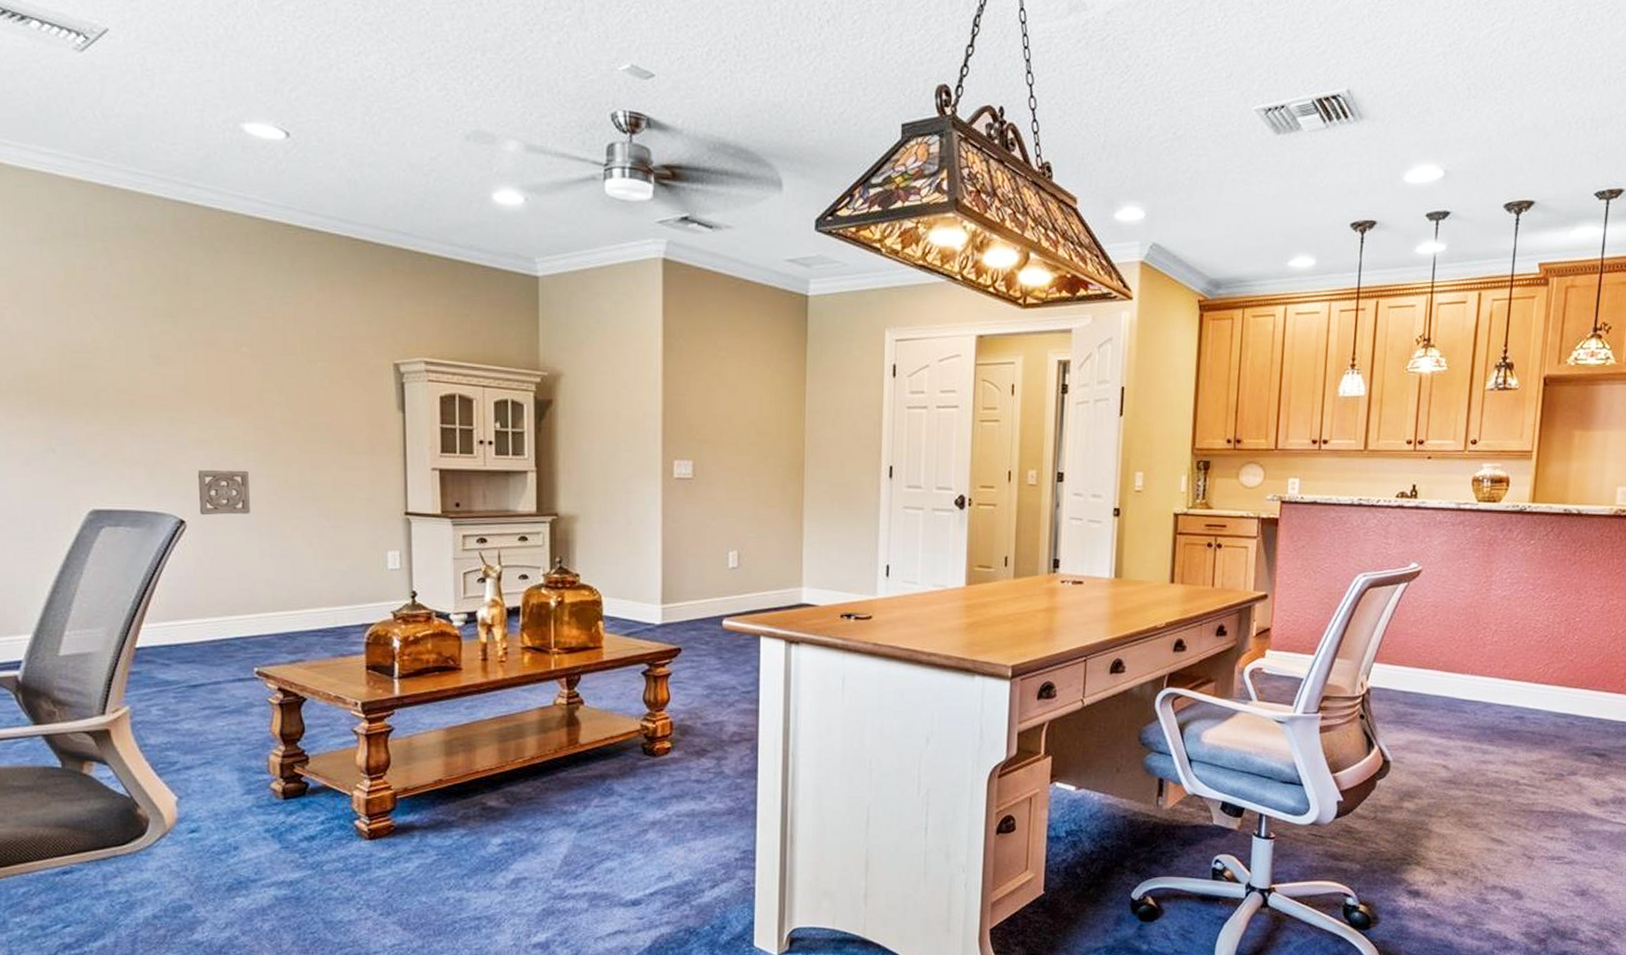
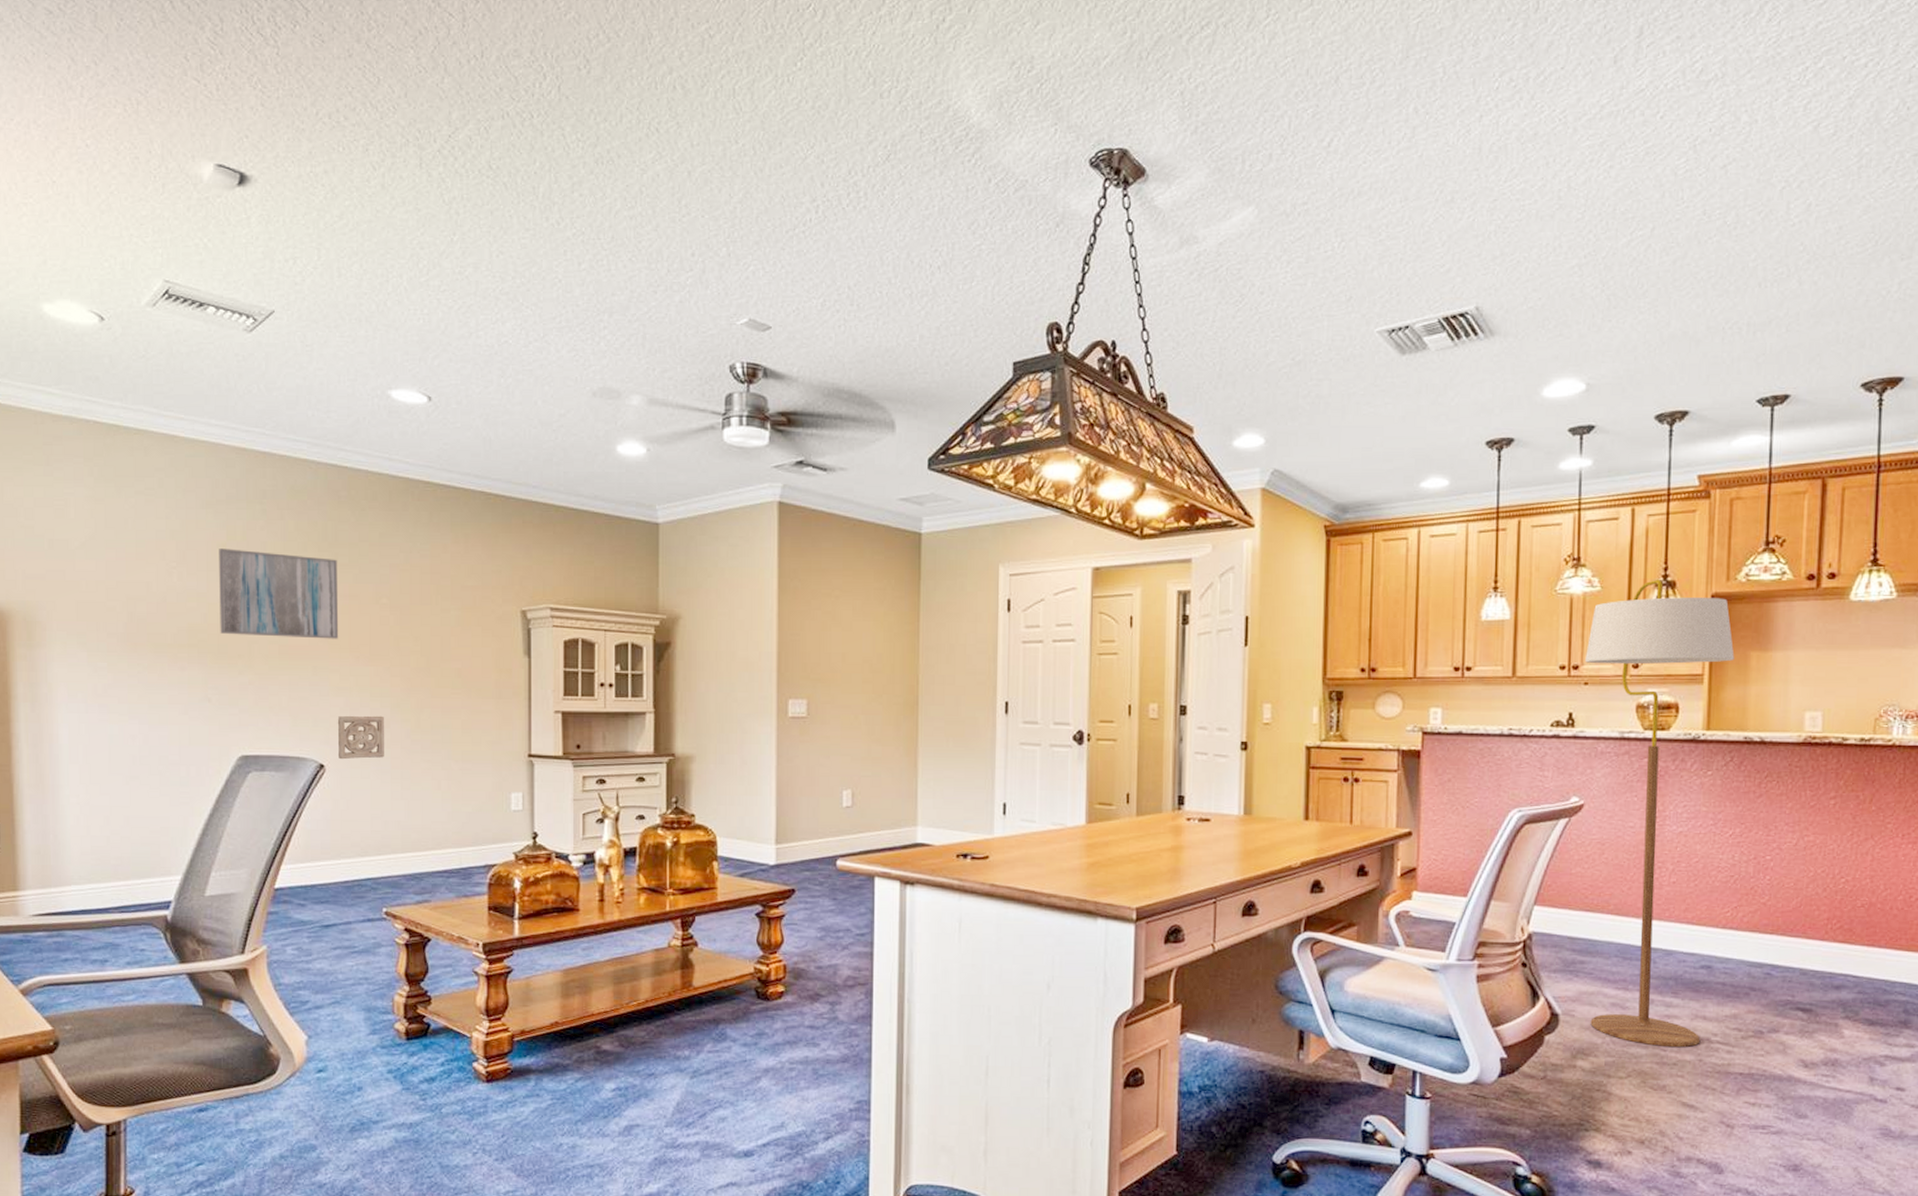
wall art: none [57,288,196,389] -> present [219,548,339,639]
floor lamp: none [1417,360,1561,790] -> present [1585,579,1735,1048]

